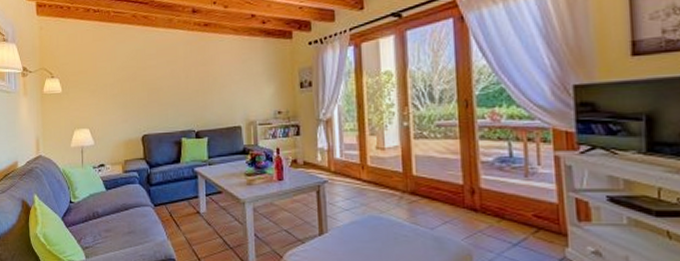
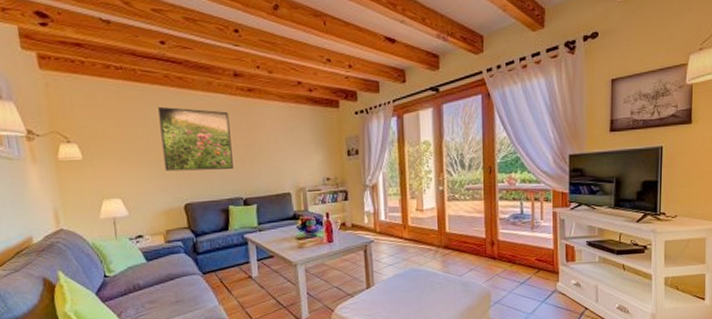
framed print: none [126,43,188,104] -> present [158,106,233,172]

